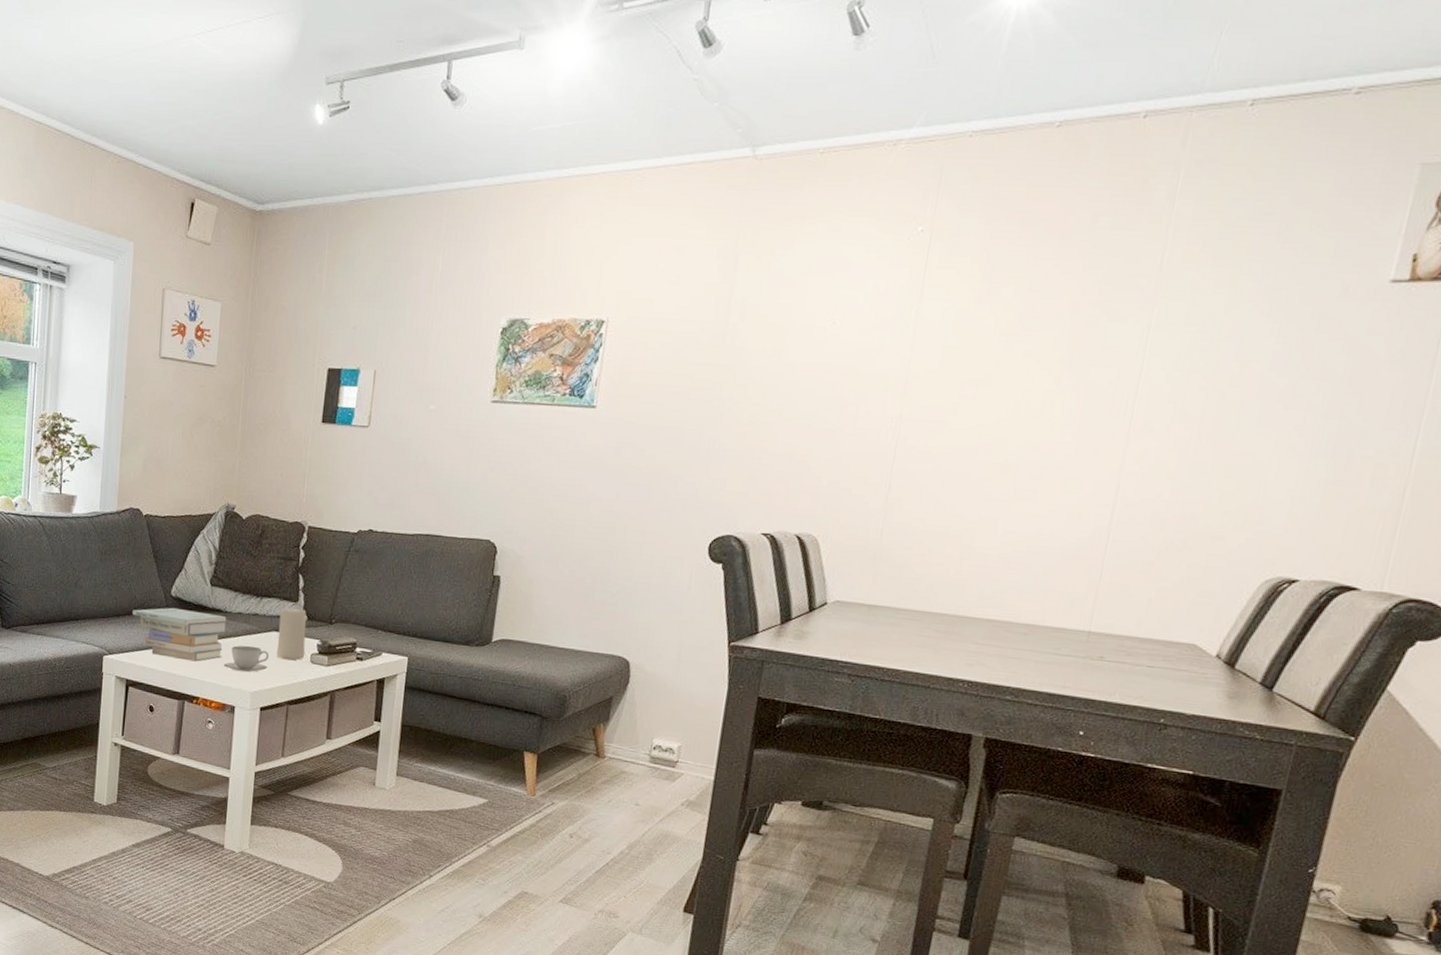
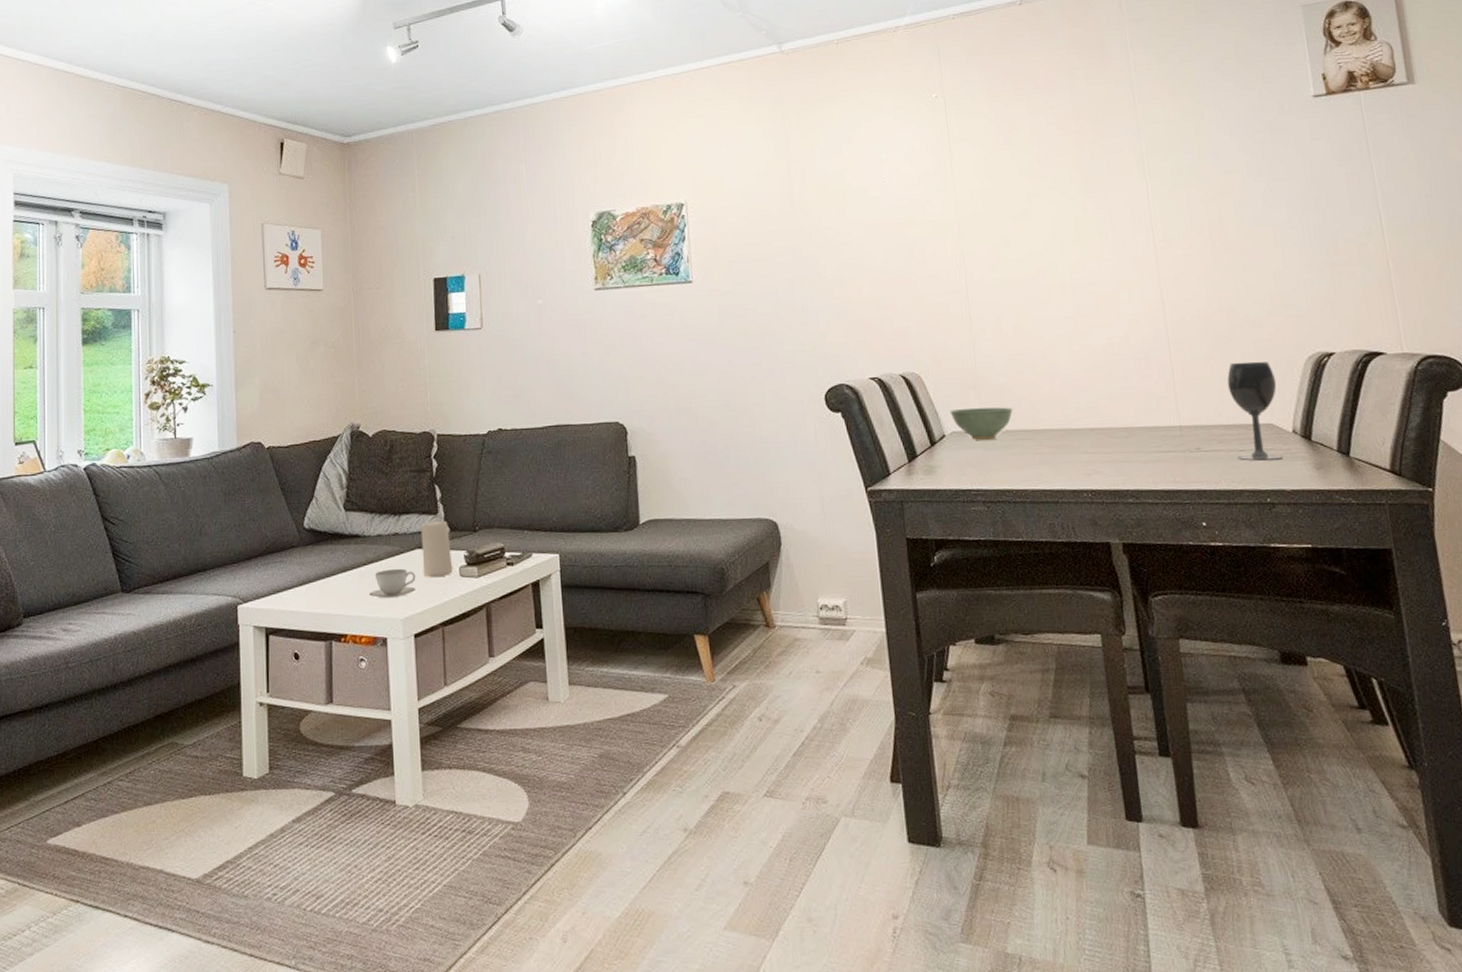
books: present [132,607,228,662] -> none [265,540,368,596]
bowl: none [838,578,908,615] -> present [949,407,1013,440]
wine glass: none [1142,574,1219,683] -> present [1226,361,1283,461]

